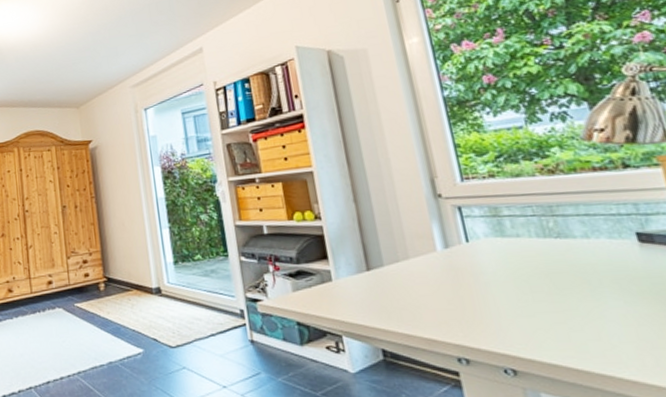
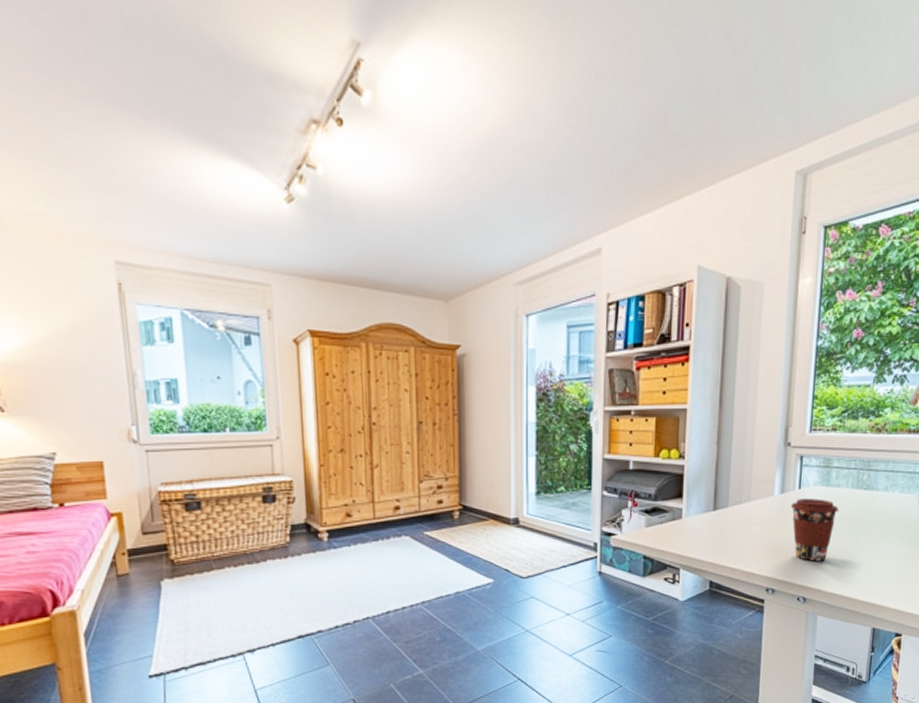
coffee cup: none [461,251,530,325] -> present [790,499,838,561]

